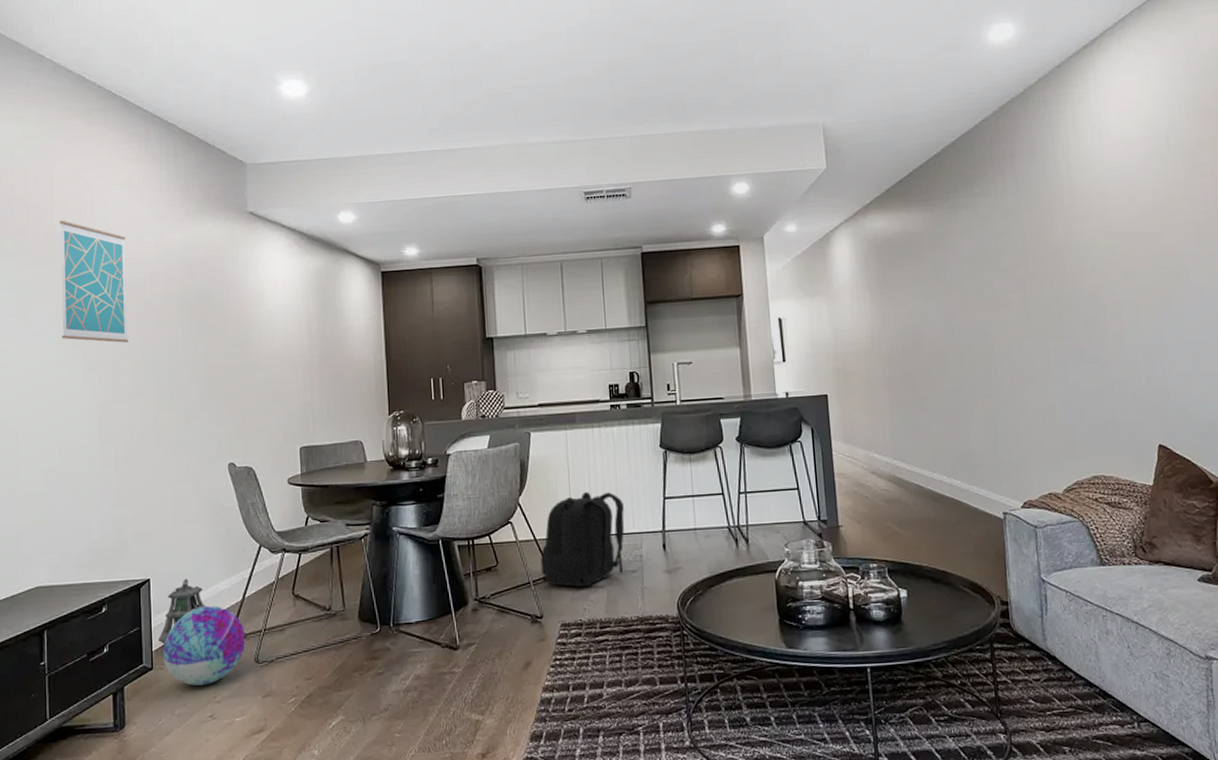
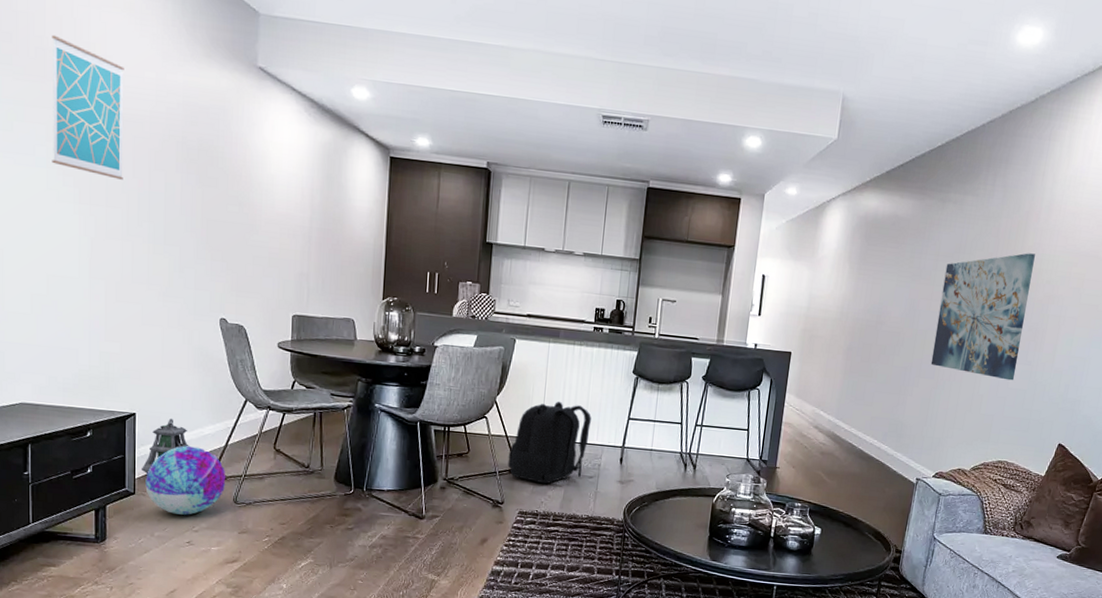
wall art: none [974,243,1085,384] -> present [930,253,1035,381]

